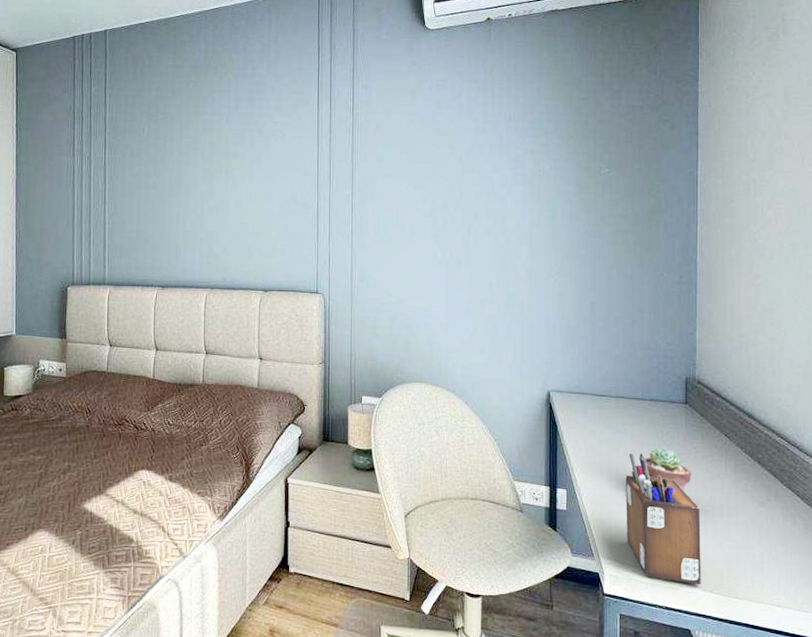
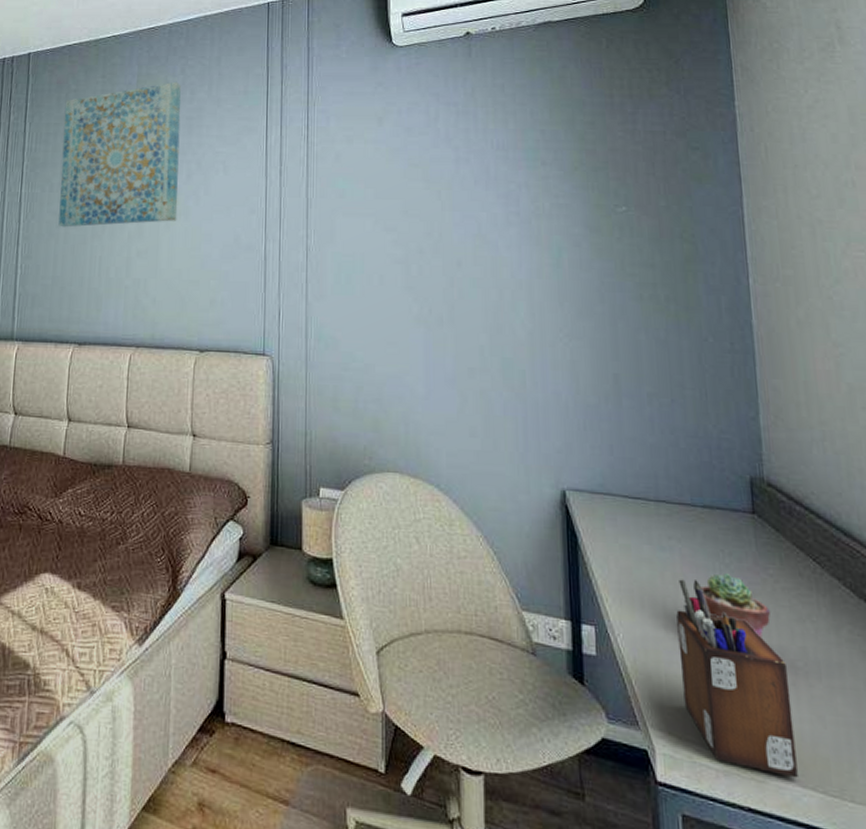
wall art: none [139,58,244,188] -> present [58,81,181,228]

